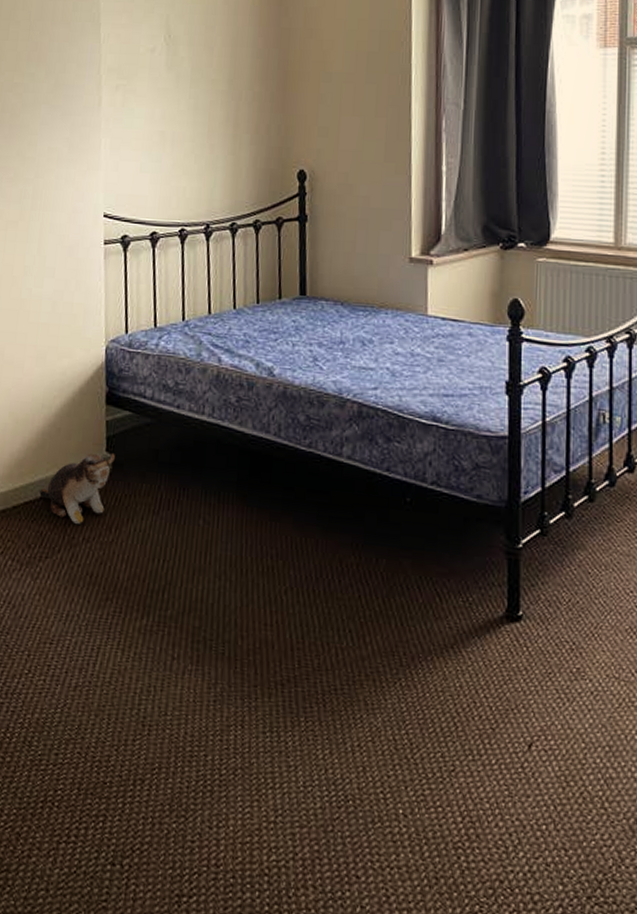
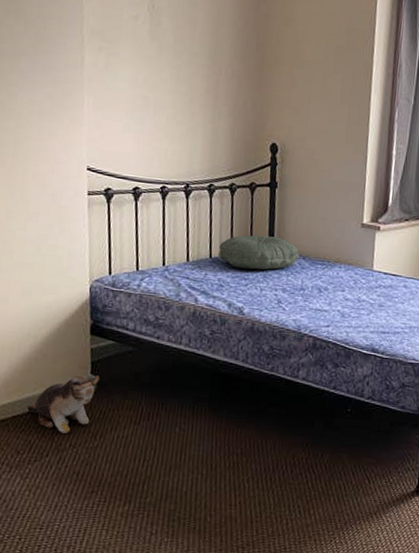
pillow: none [244,279,337,321] -> present [219,235,300,270]

